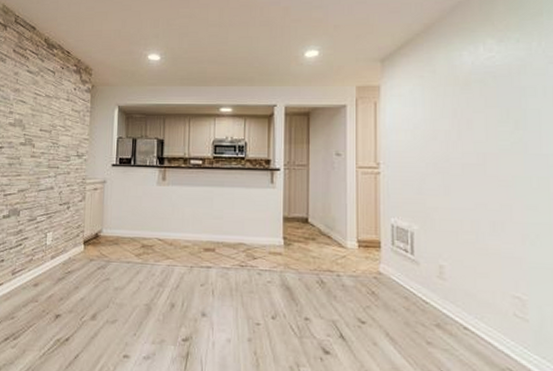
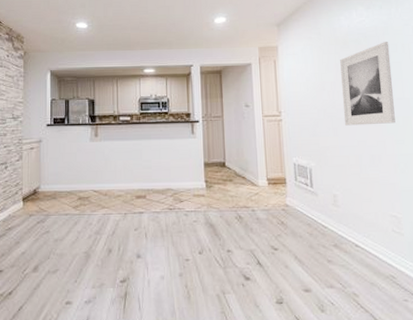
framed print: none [458,83,528,185] -> present [340,42,396,126]

